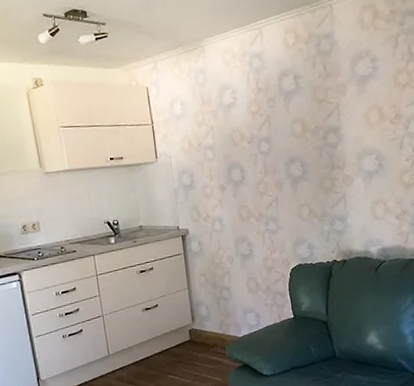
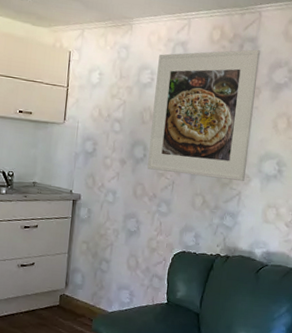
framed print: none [237,45,347,190] -> present [147,49,260,182]

